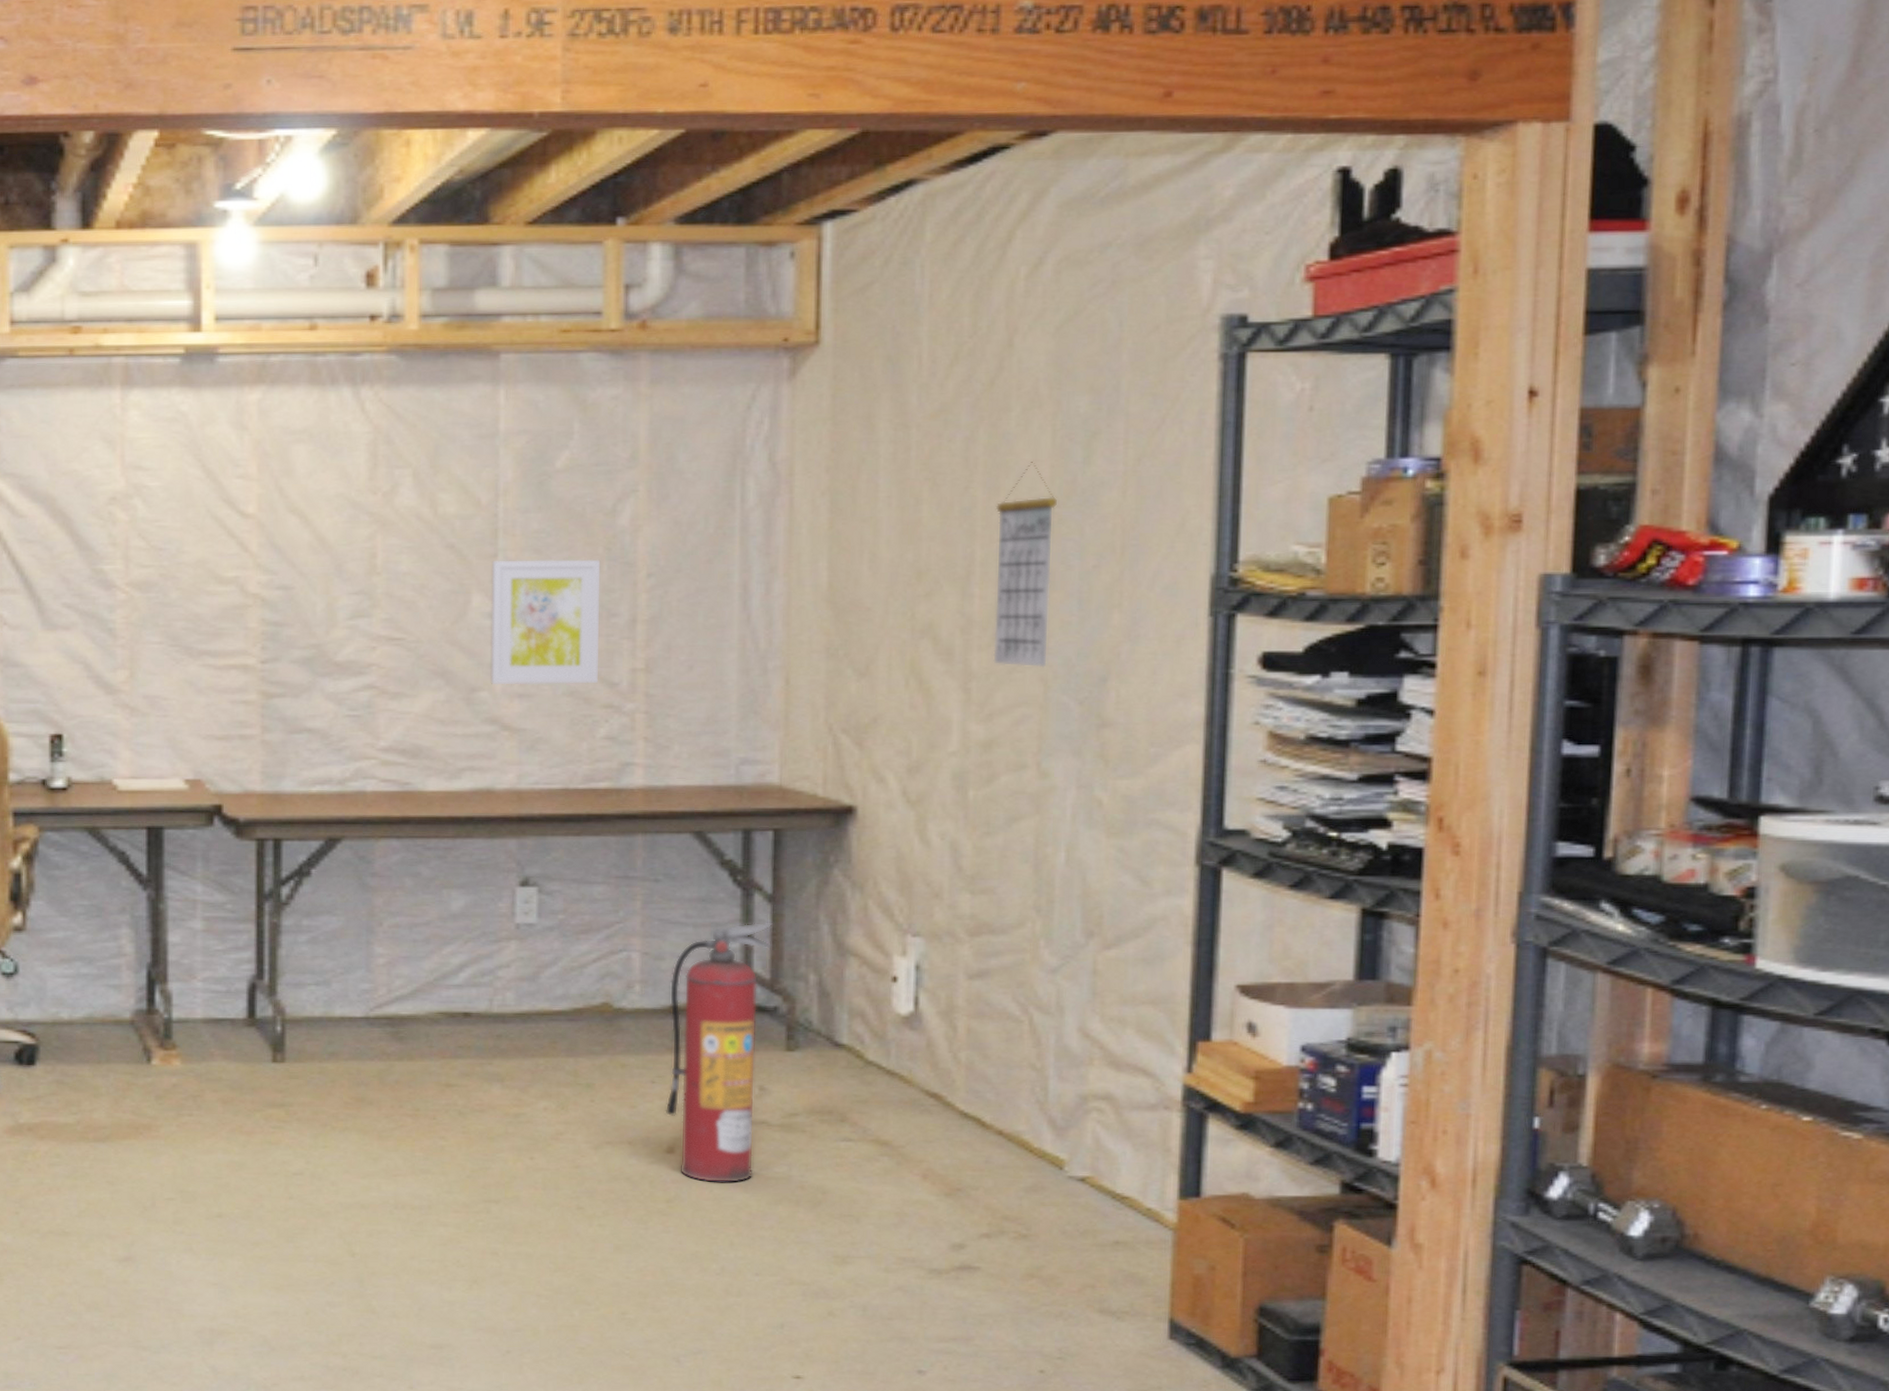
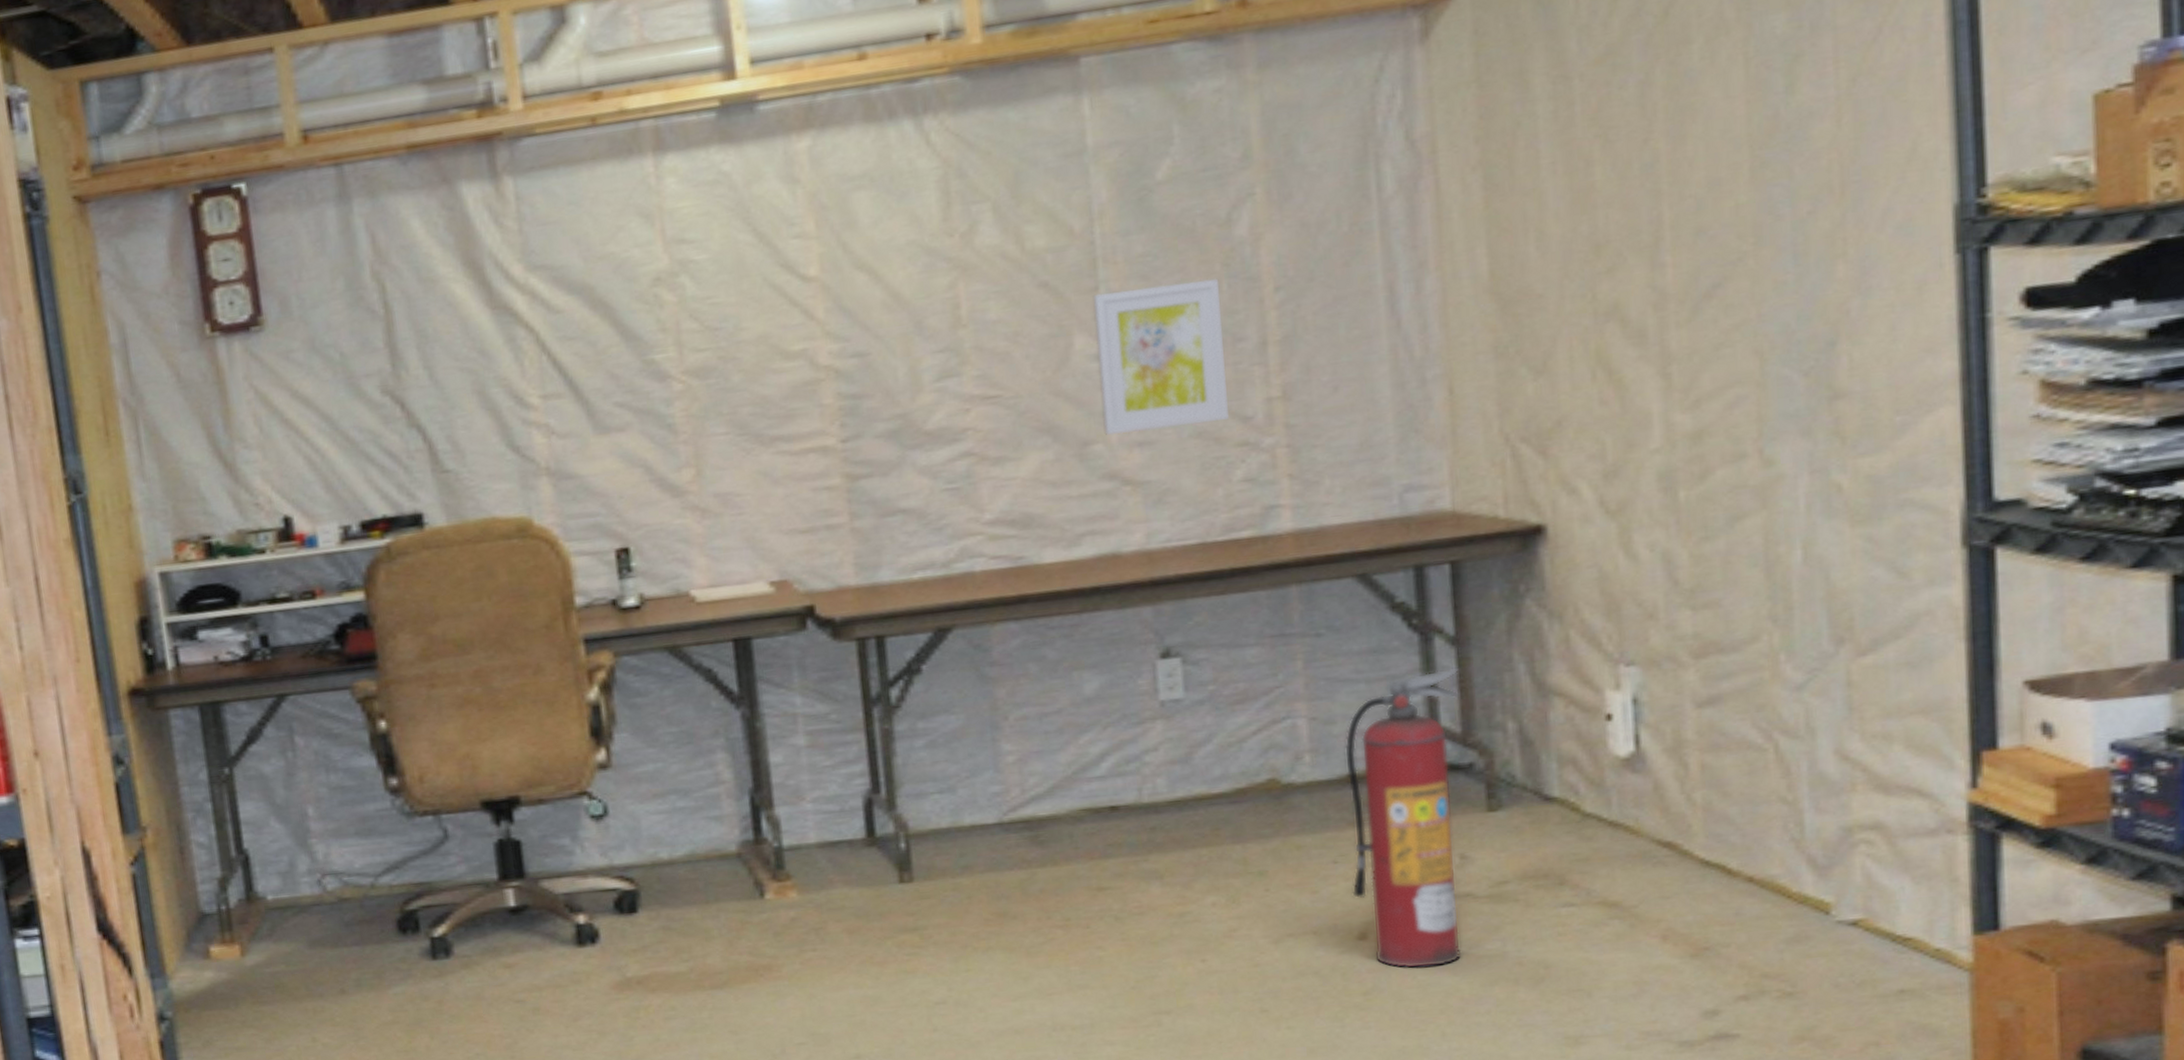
calendar: present [993,462,1058,668] -> none [1682,99,1762,343]

